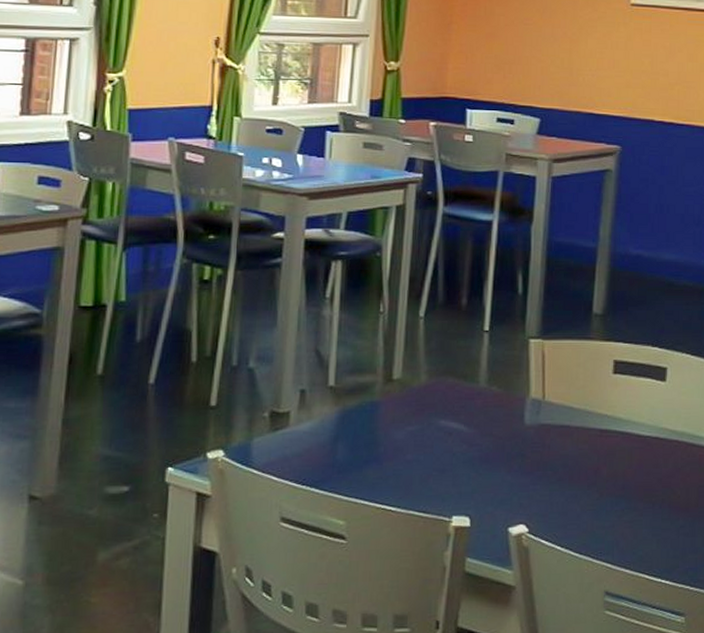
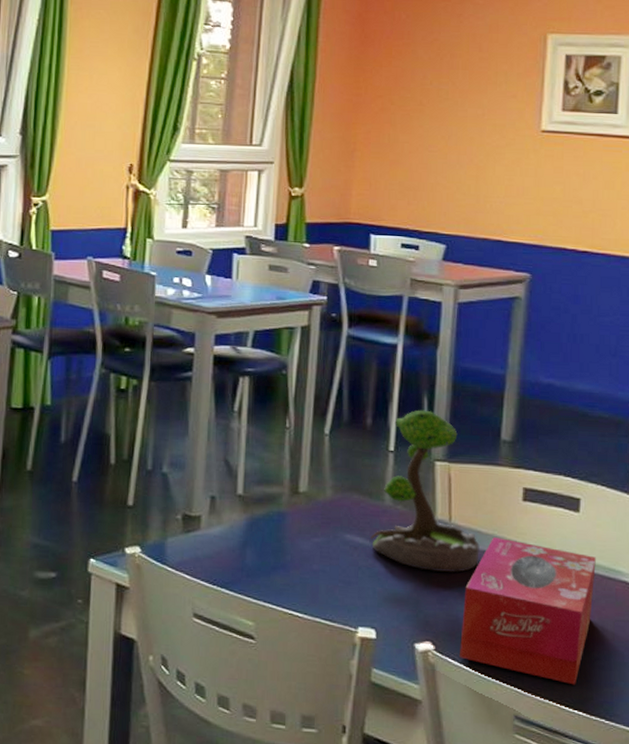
plant: none [465,287,572,452] -> present [370,410,480,573]
tissue box: none [553,411,681,555] -> present [460,536,596,685]

